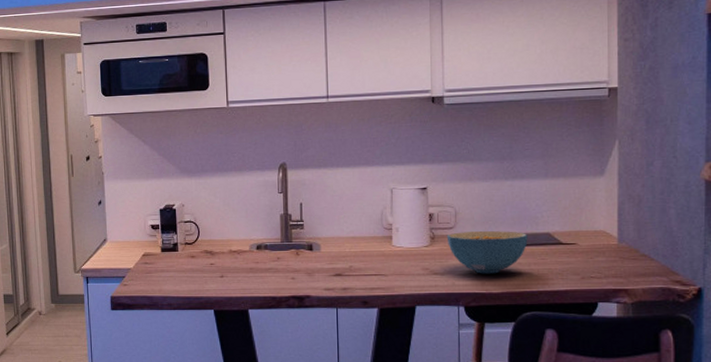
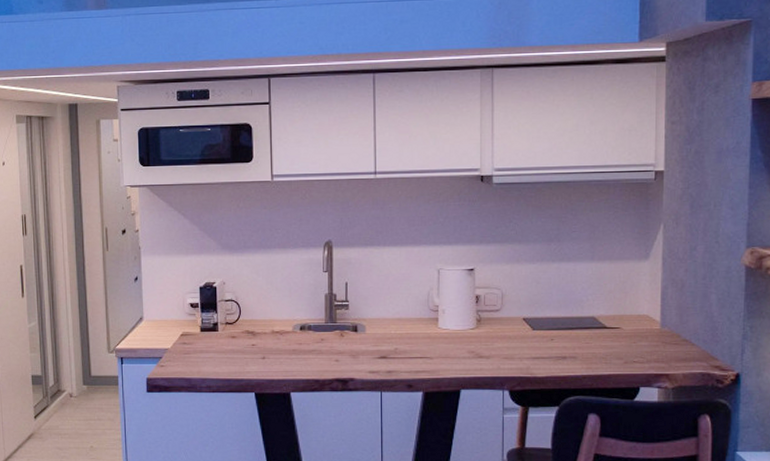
cereal bowl: present [446,231,528,274] -> none [493,314,573,358]

